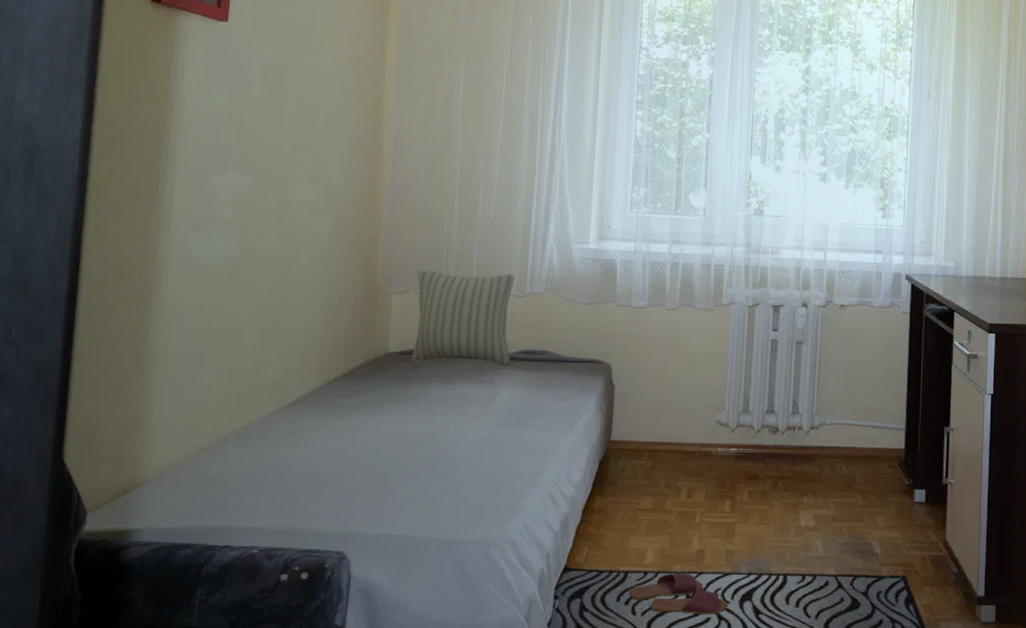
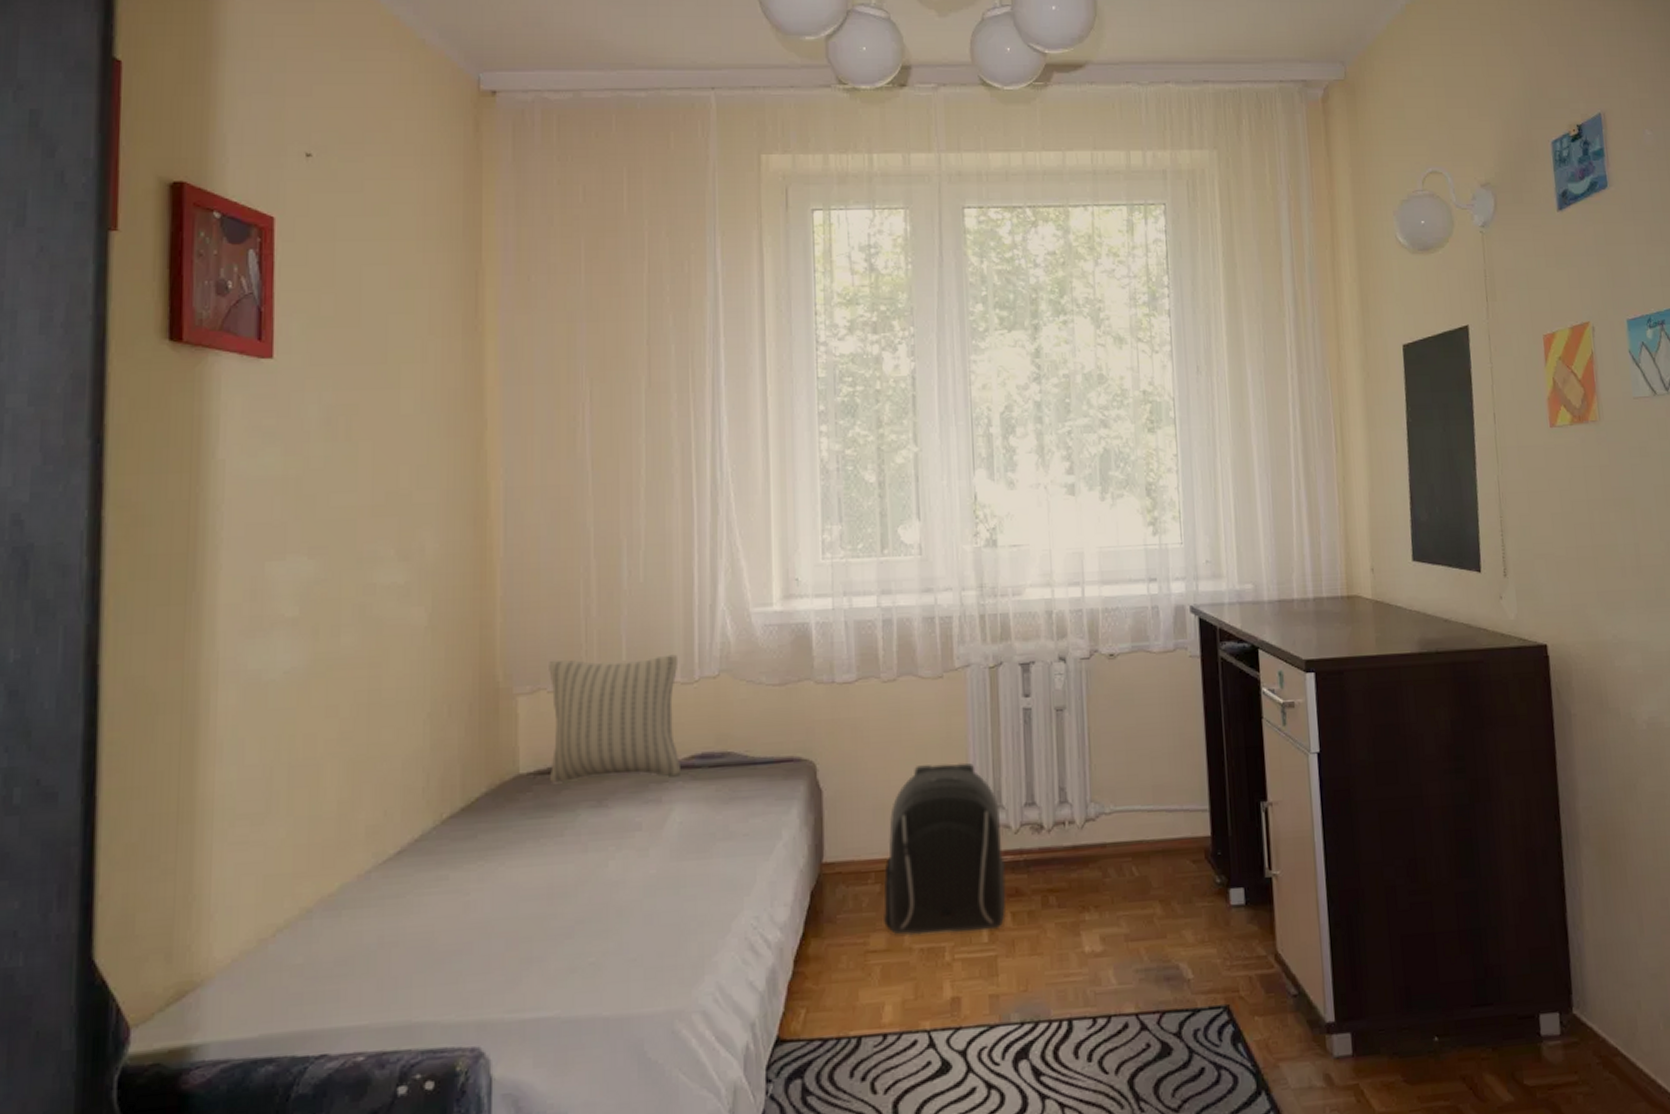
slippers: present [628,572,728,615] -> none [864,1030,998,1087]
backpack: none [652,375,748,503] -> present [883,762,1007,936]

